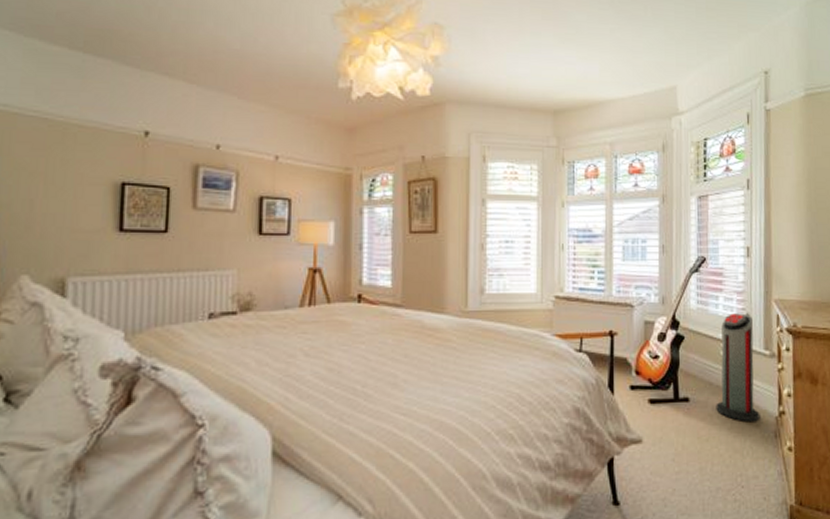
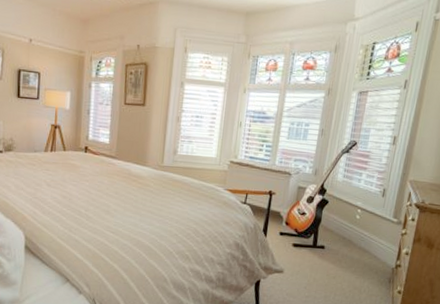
air purifier: present [716,313,760,423] -> none [345,187,388,270]

